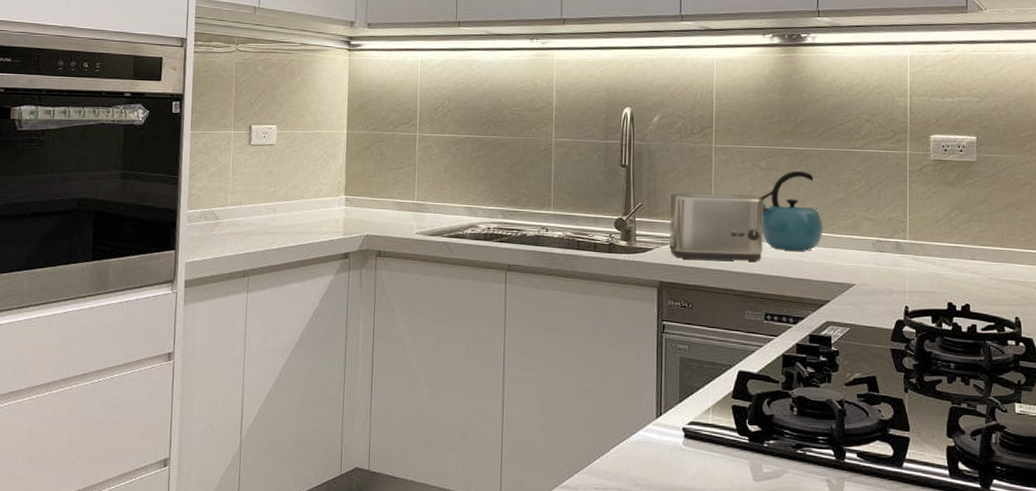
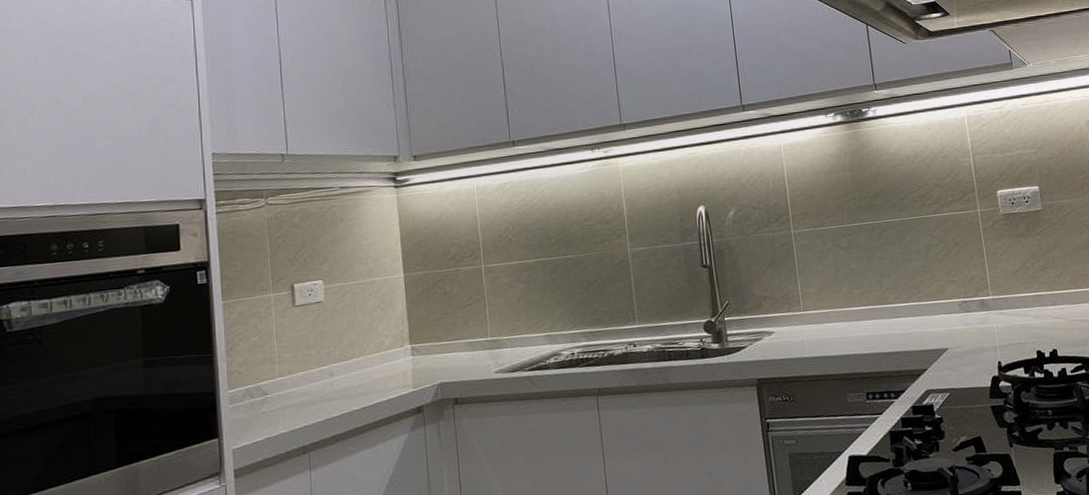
toaster: present [668,192,768,263] -> none [757,275,856,353]
kettle: present [759,170,823,251] -> none [844,244,911,327]

